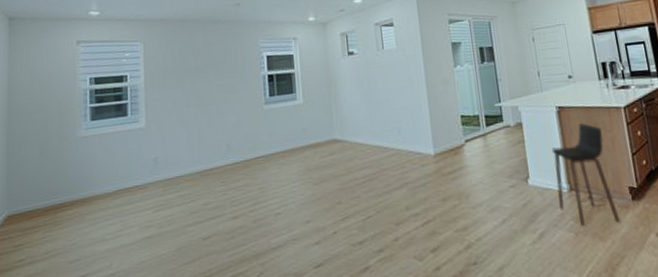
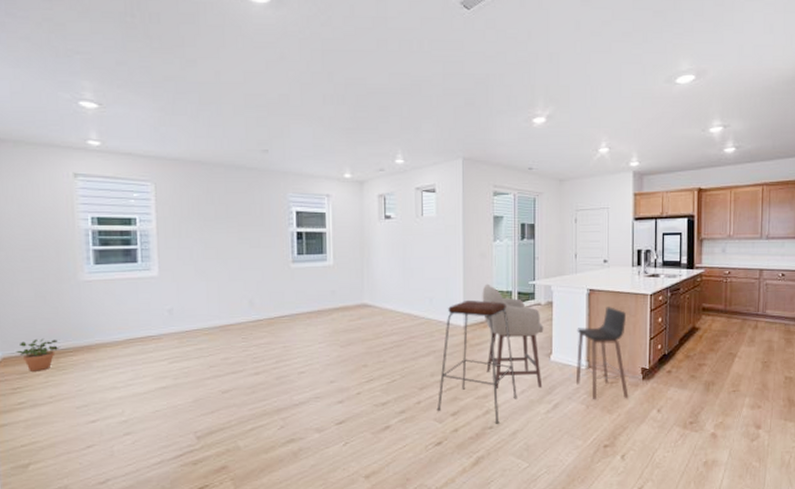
potted plant: none [20,194,58,228] -> present [16,338,61,371]
bar stool: none [415,126,499,259] -> present [436,300,517,424]
bar stool: none [448,109,524,221] -> present [482,283,544,390]

